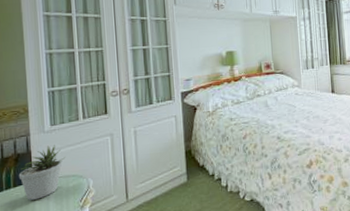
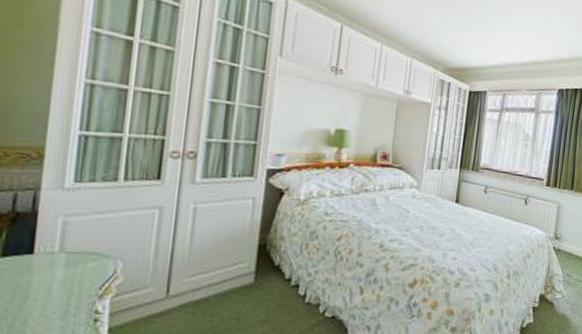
potted plant: present [18,145,66,200] -> none [12,208,89,278]

